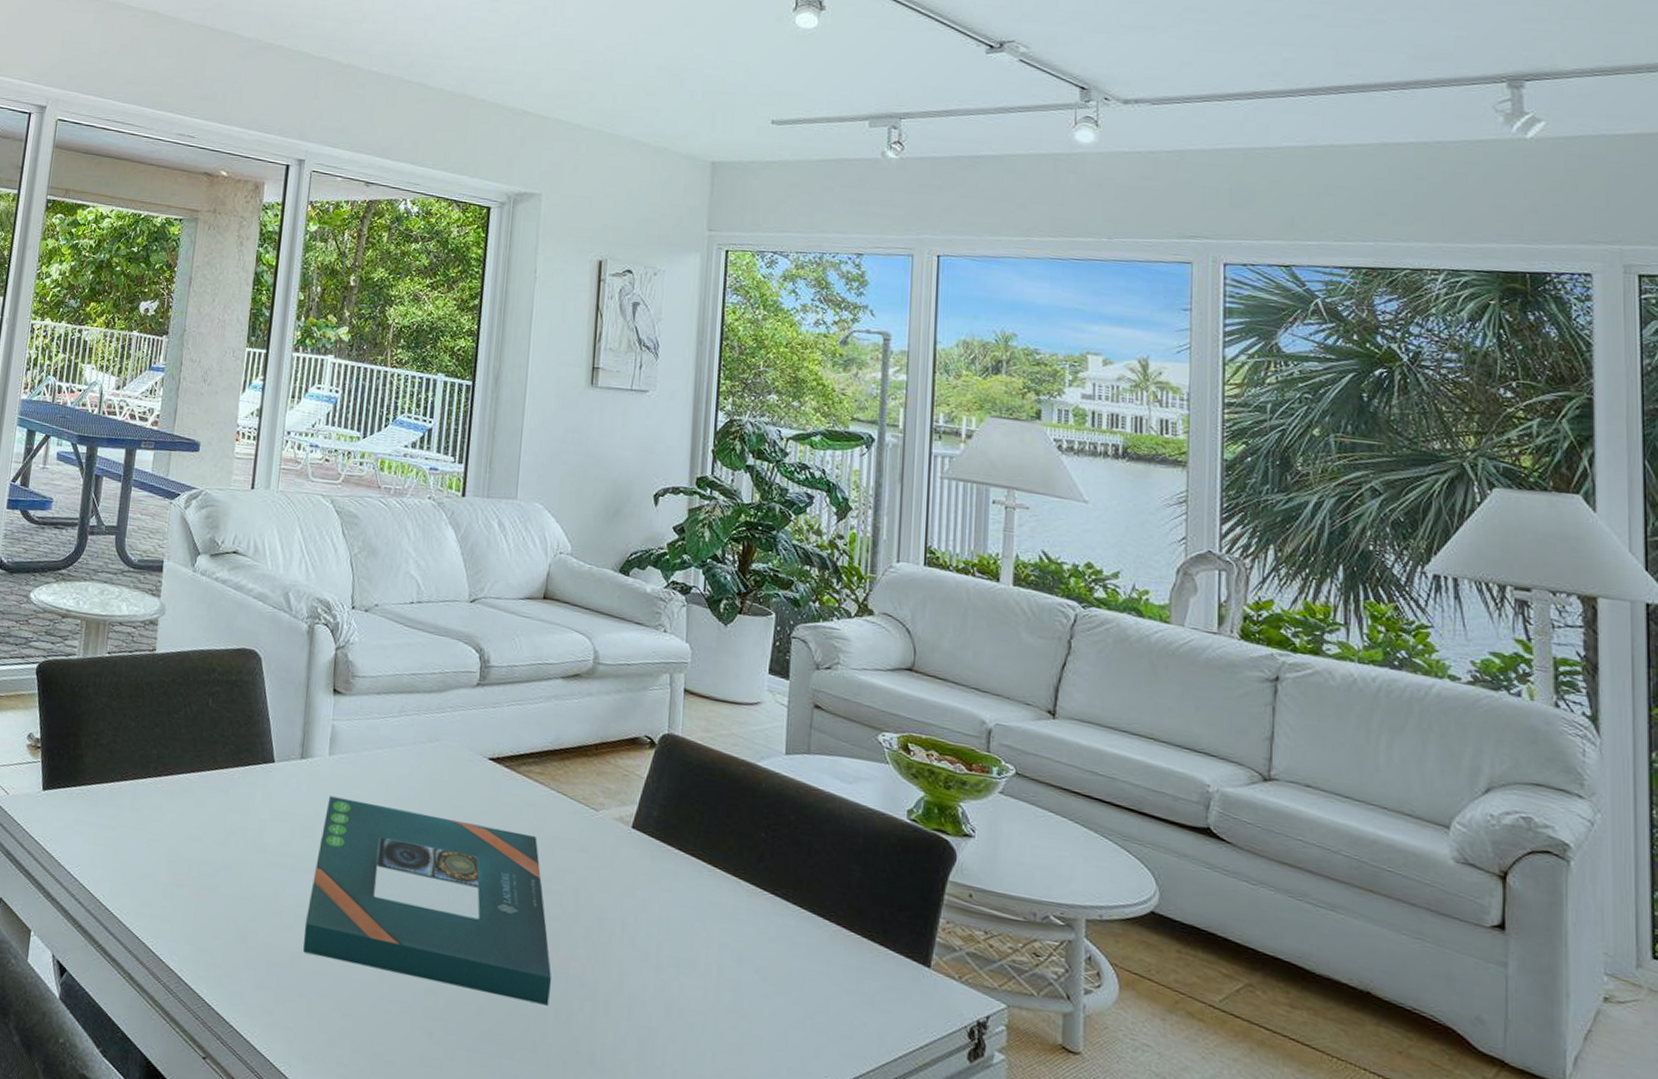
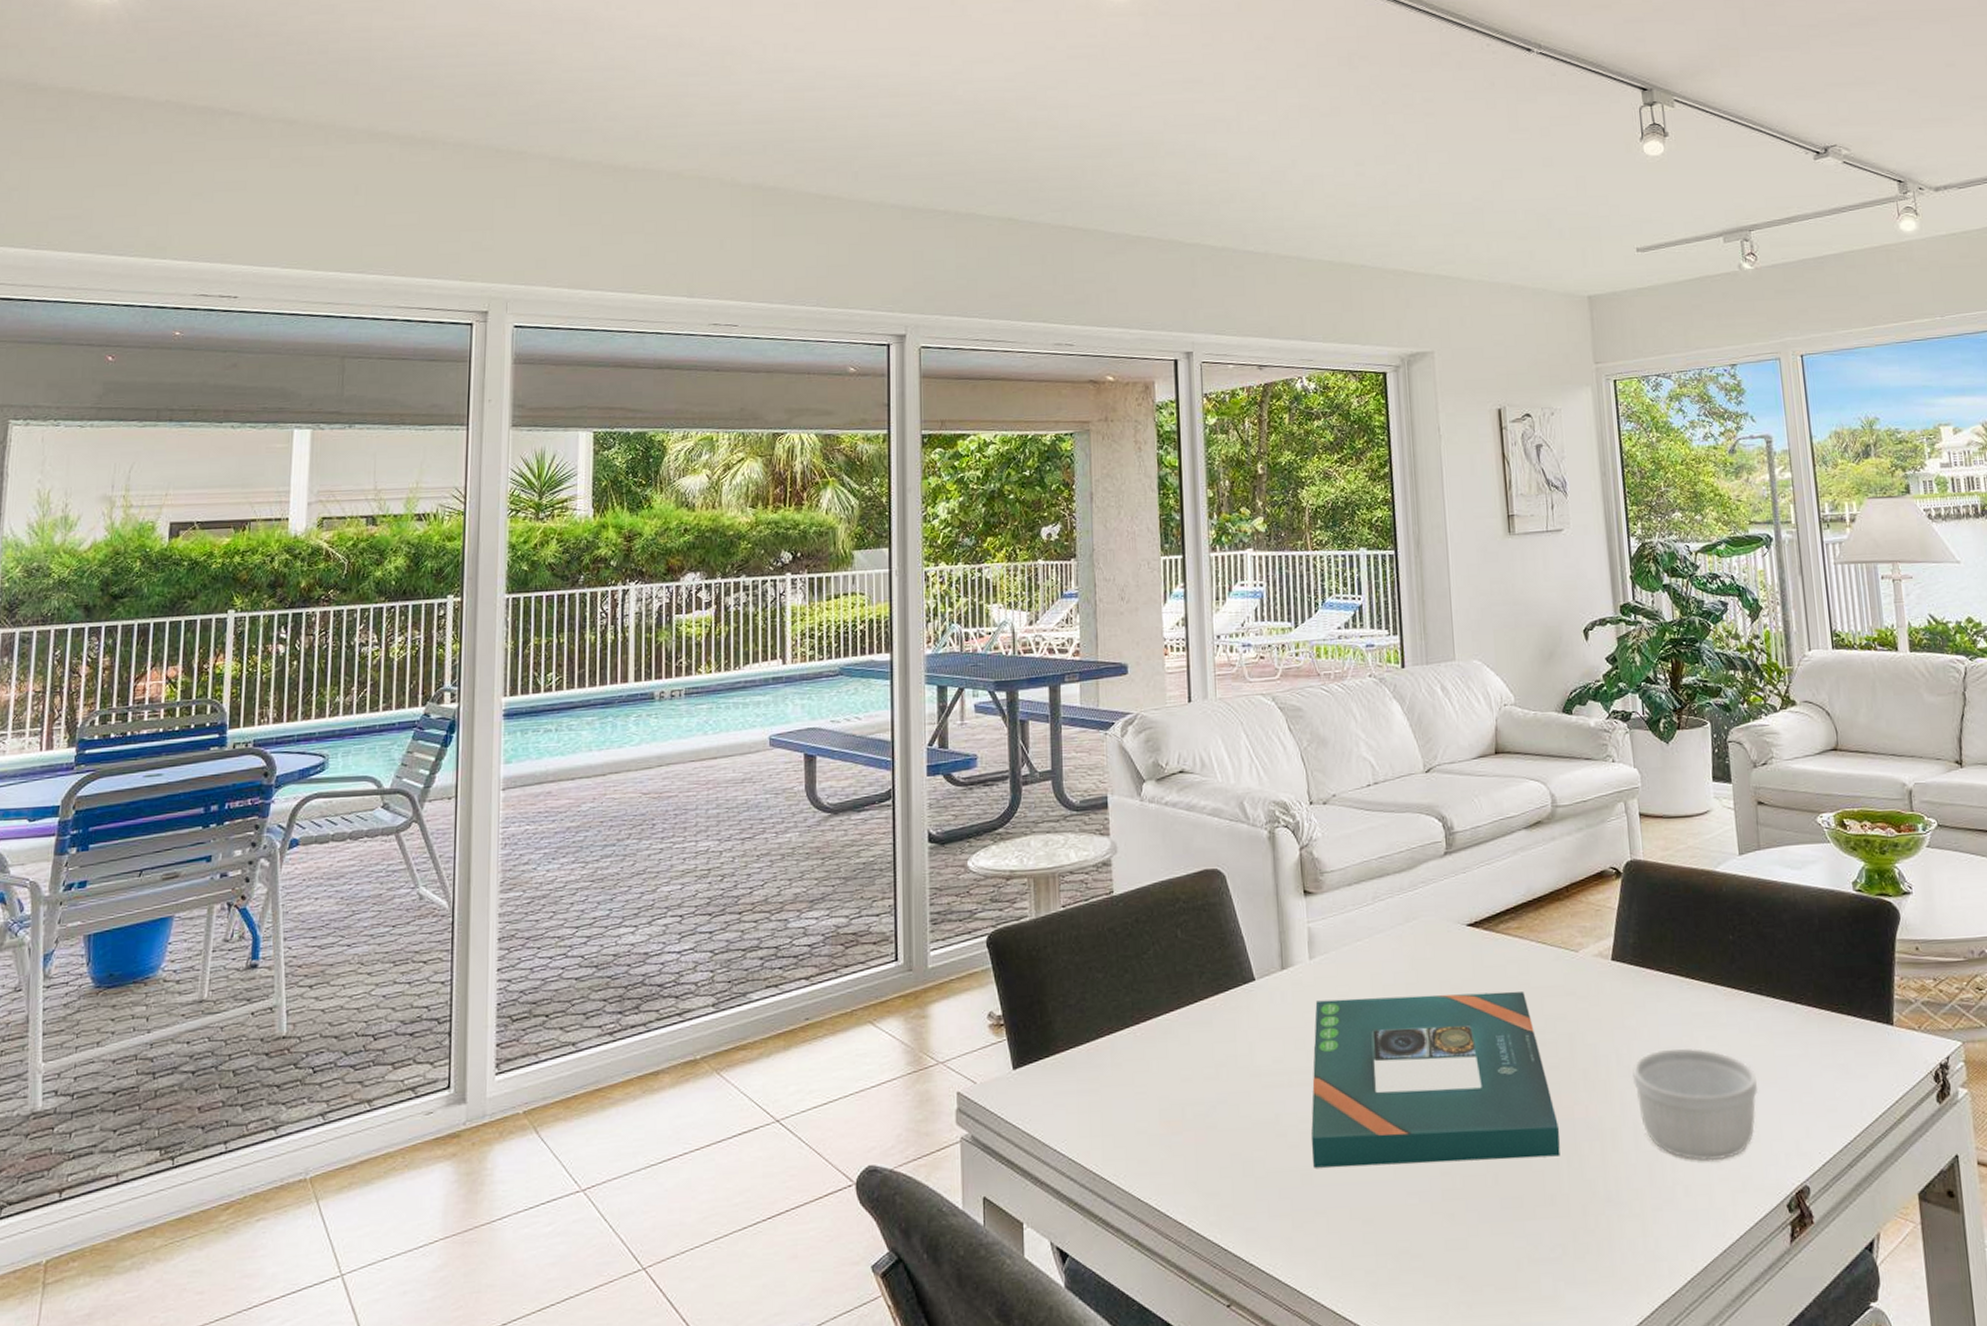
ramekin: none [636,929,768,1056] -> present [1632,1048,1757,1161]

